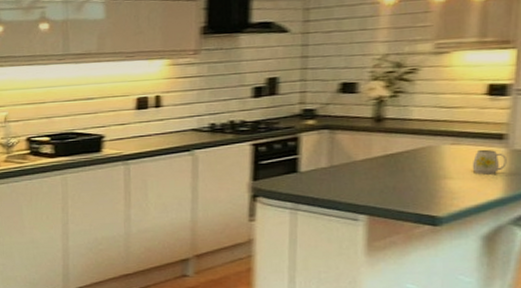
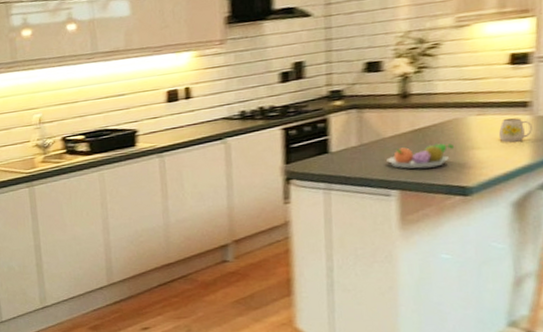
fruit bowl: none [356,169,427,195] -> present [386,143,455,169]

